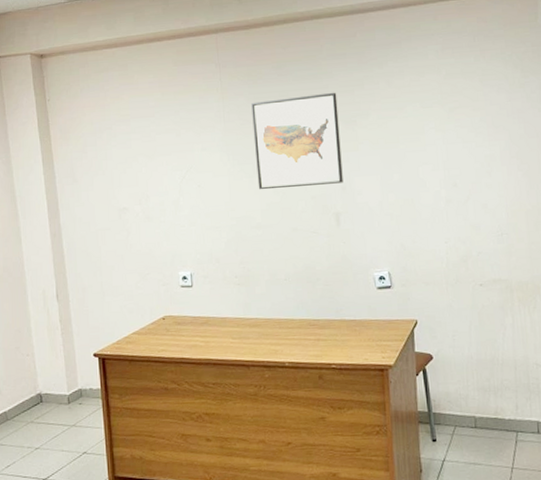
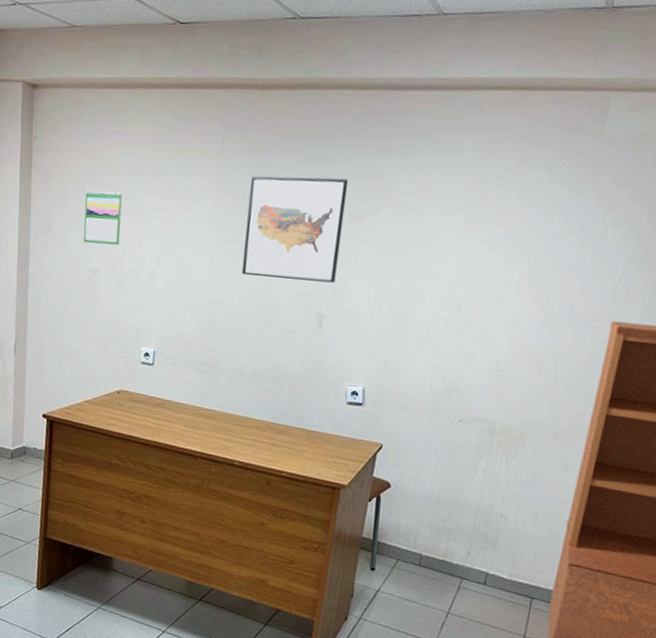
calendar: none [103,136,142,186] -> present [83,191,122,245]

